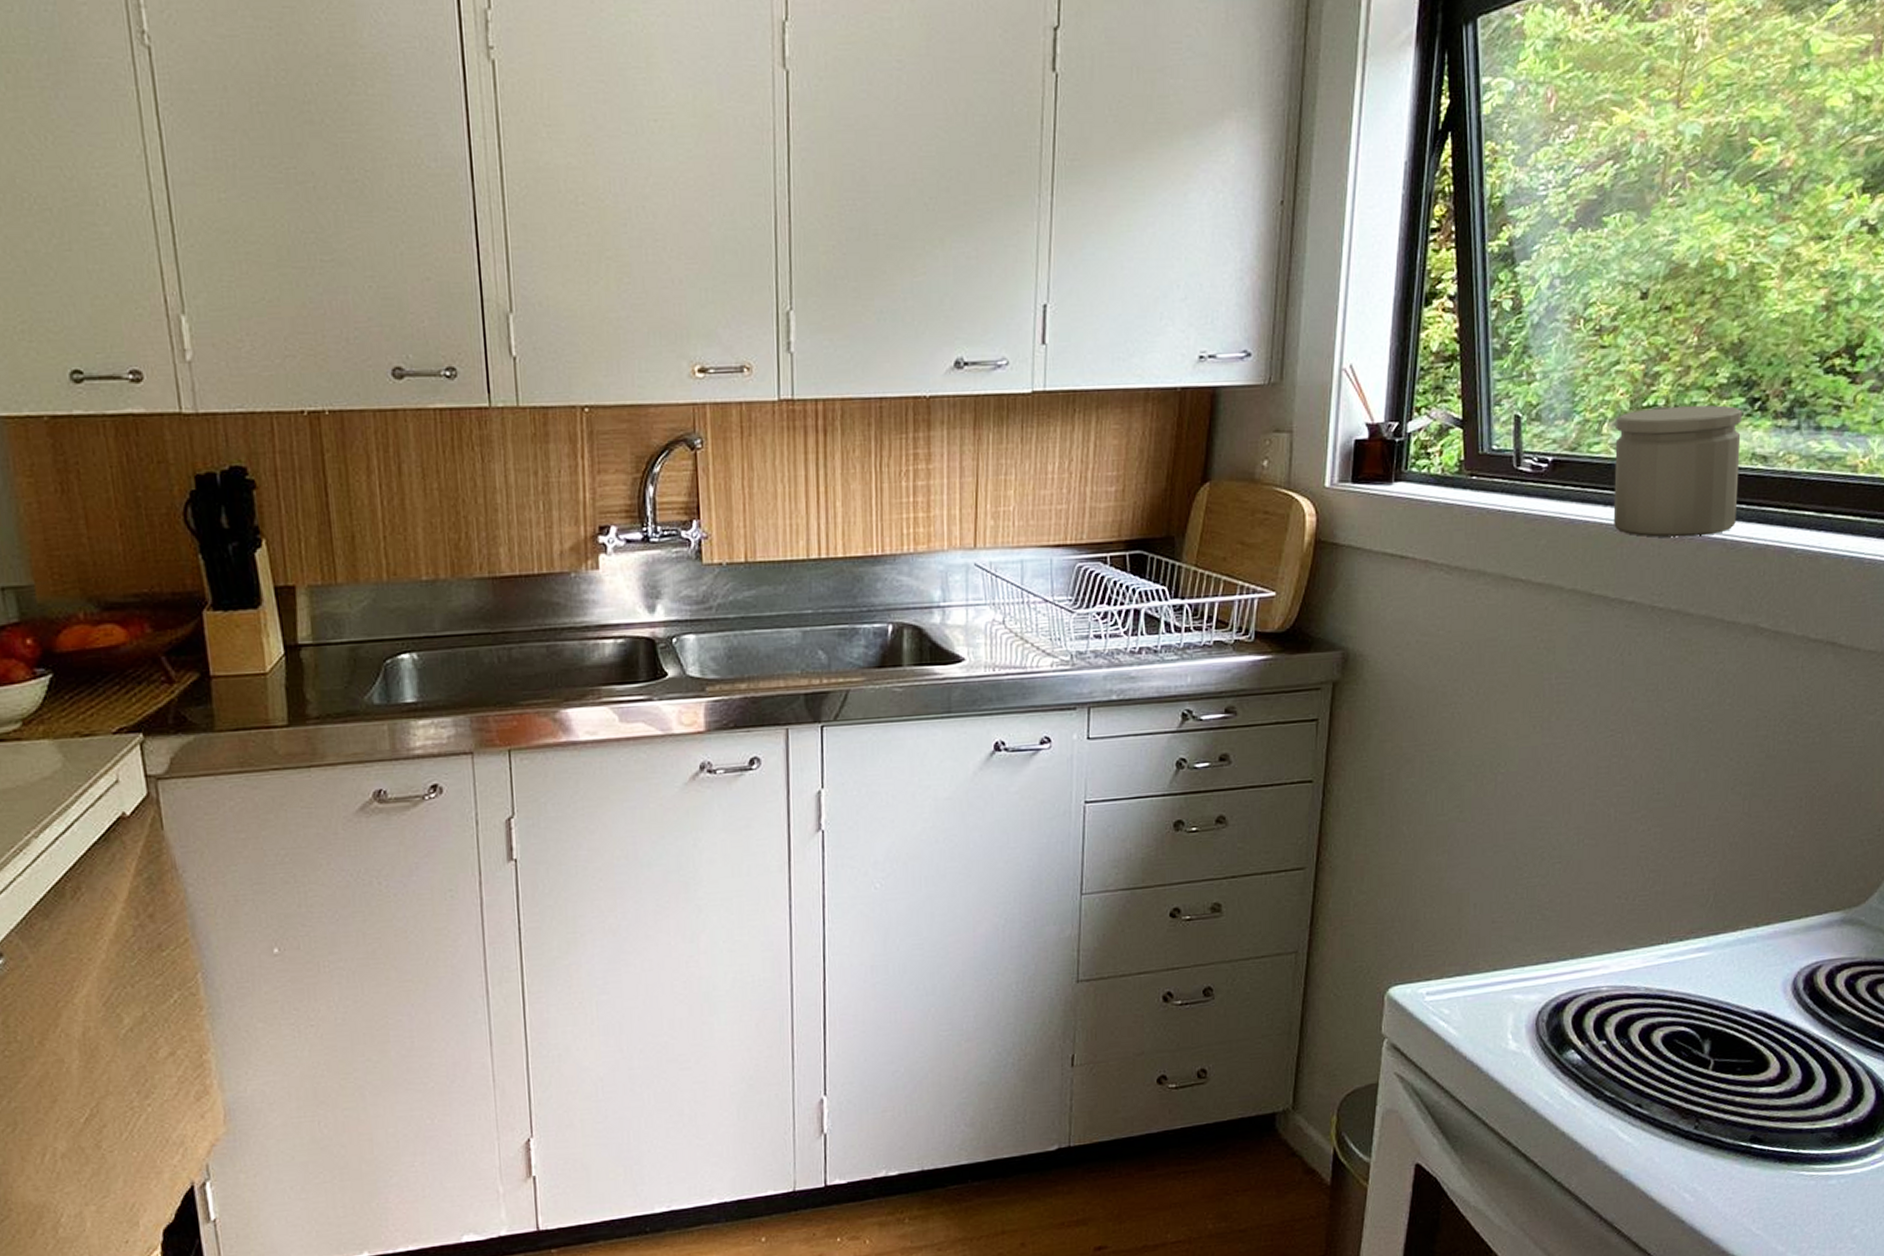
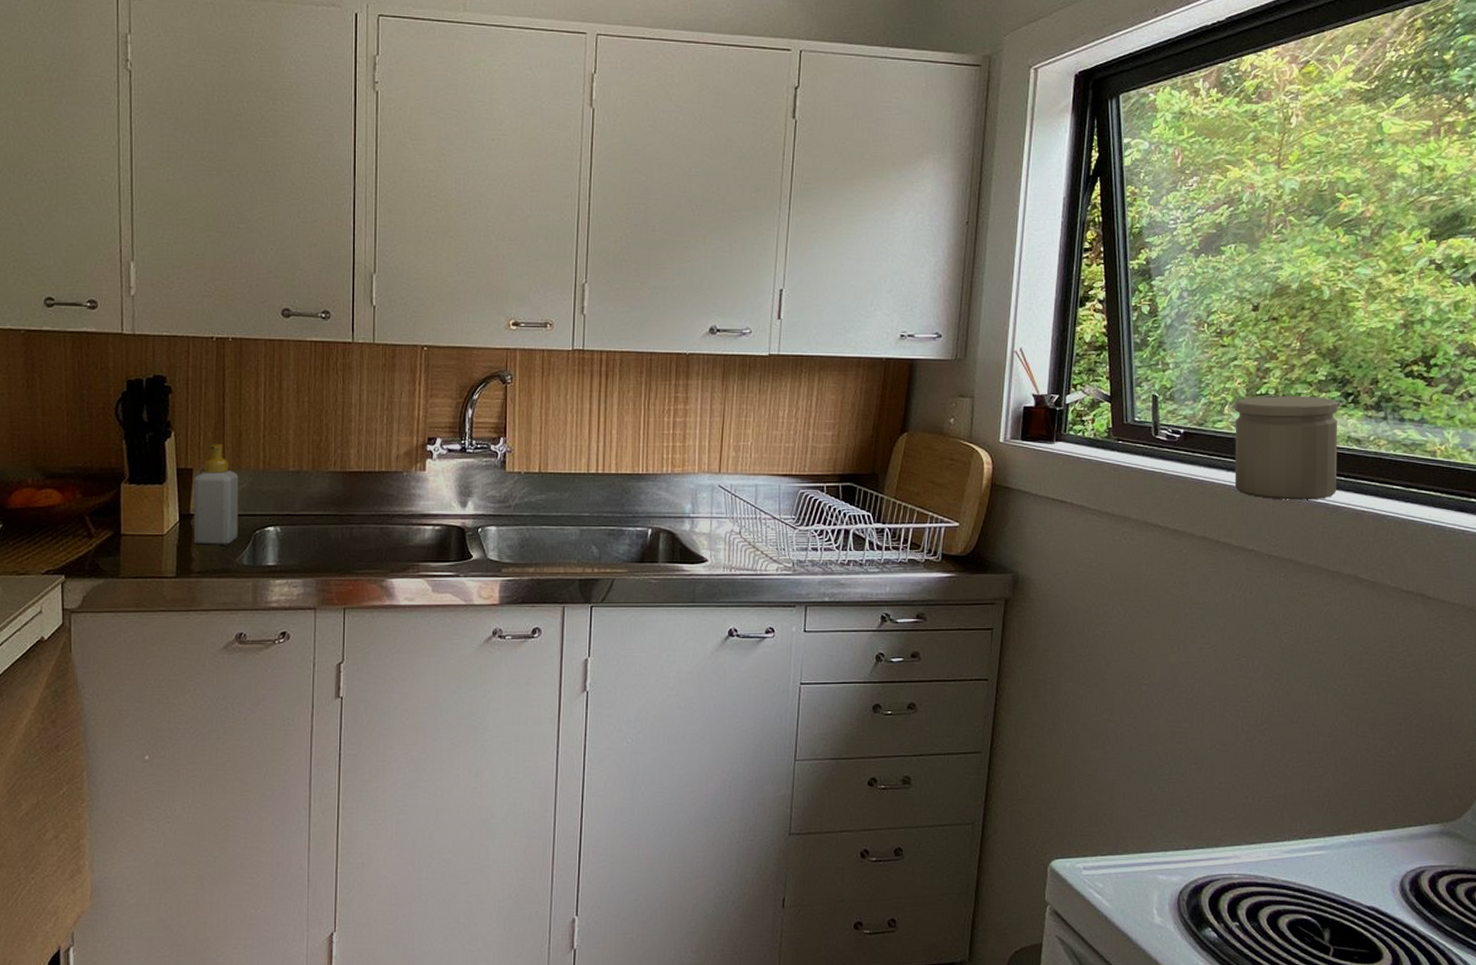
soap bottle: none [298,551,364,683] -> present [193,443,239,545]

